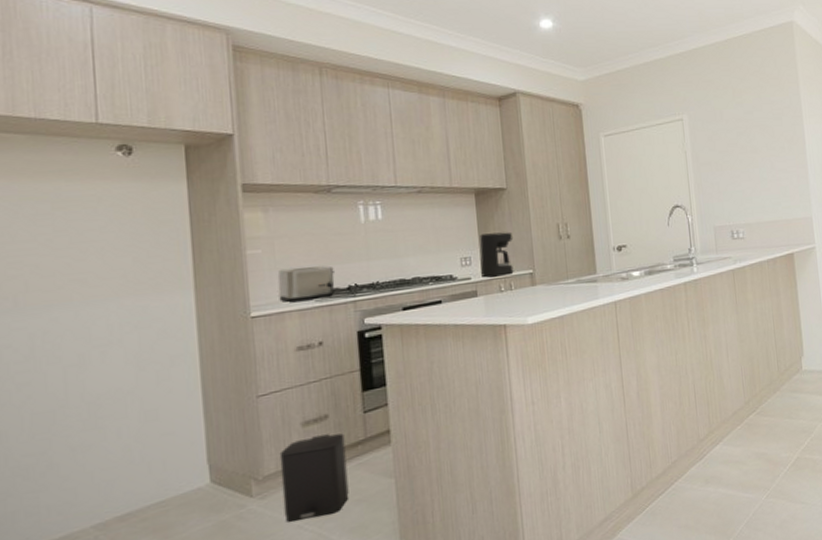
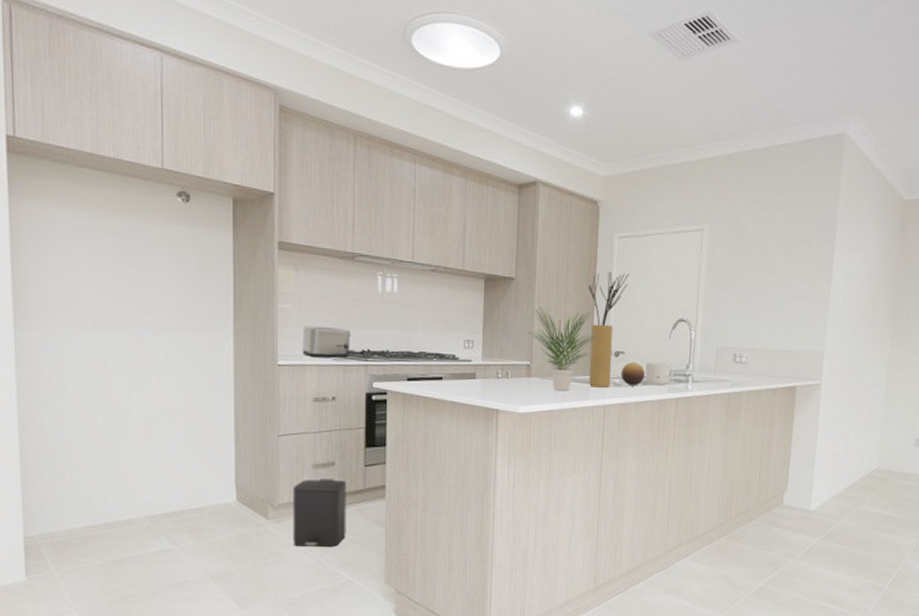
coffee maker: present [479,232,514,278] -> none [482,320,515,364]
potted plant: none [524,210,599,295] -> present [525,307,599,392]
vase: none [582,169,620,286] -> present [589,271,629,388]
fruit: none [626,253,650,278] -> present [620,362,645,386]
mug: none [649,249,678,274] -> present [645,362,674,385]

